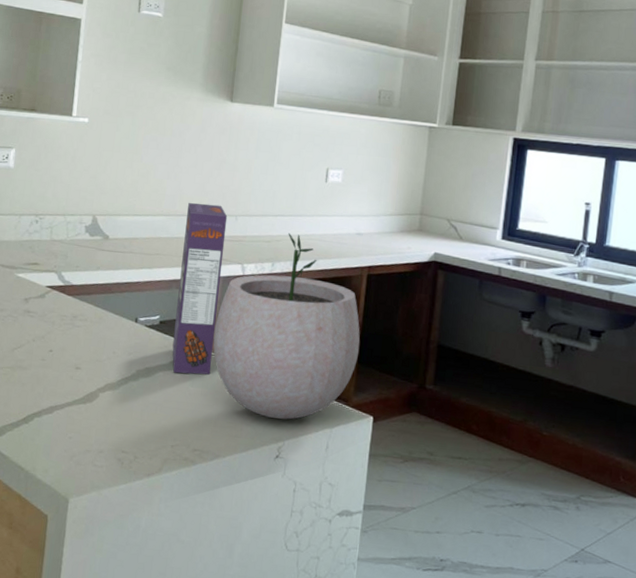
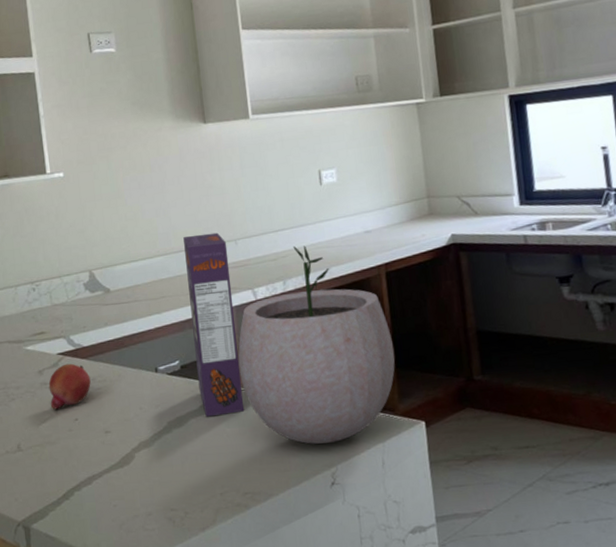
fruit: none [29,297,73,338] -> present [48,363,91,410]

